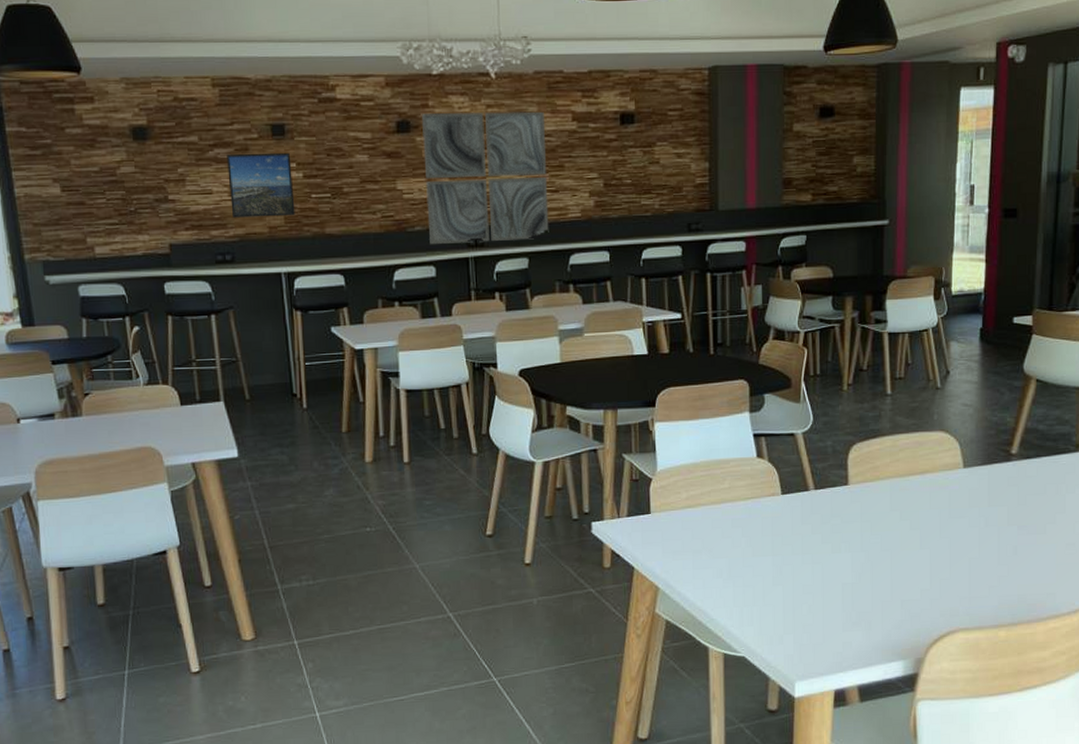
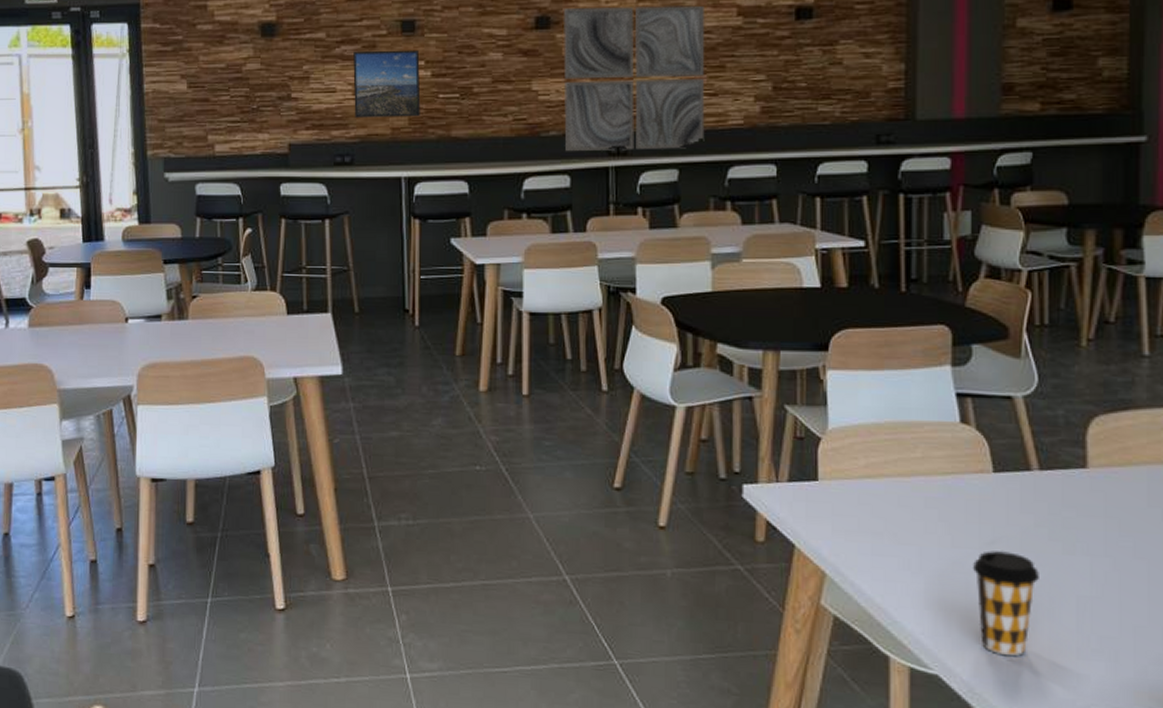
coffee cup: none [767,554,816,636] -> present [972,550,1039,656]

